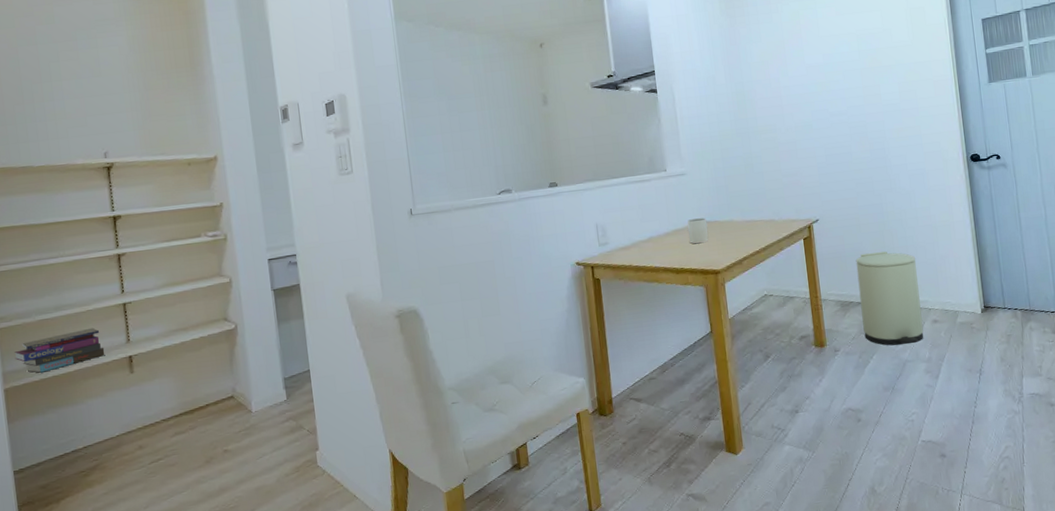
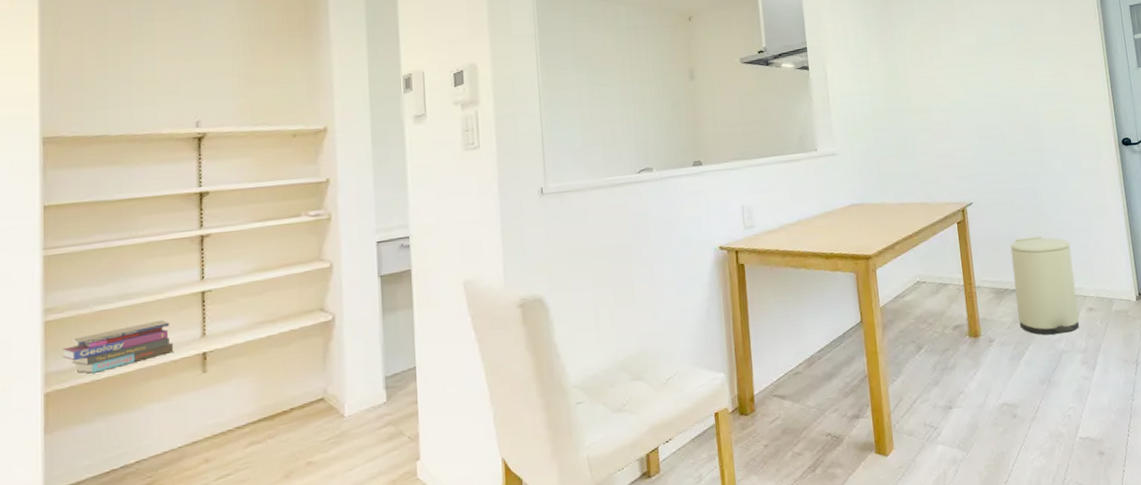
mug: present [687,217,709,244] -> none [837,200,861,228]

